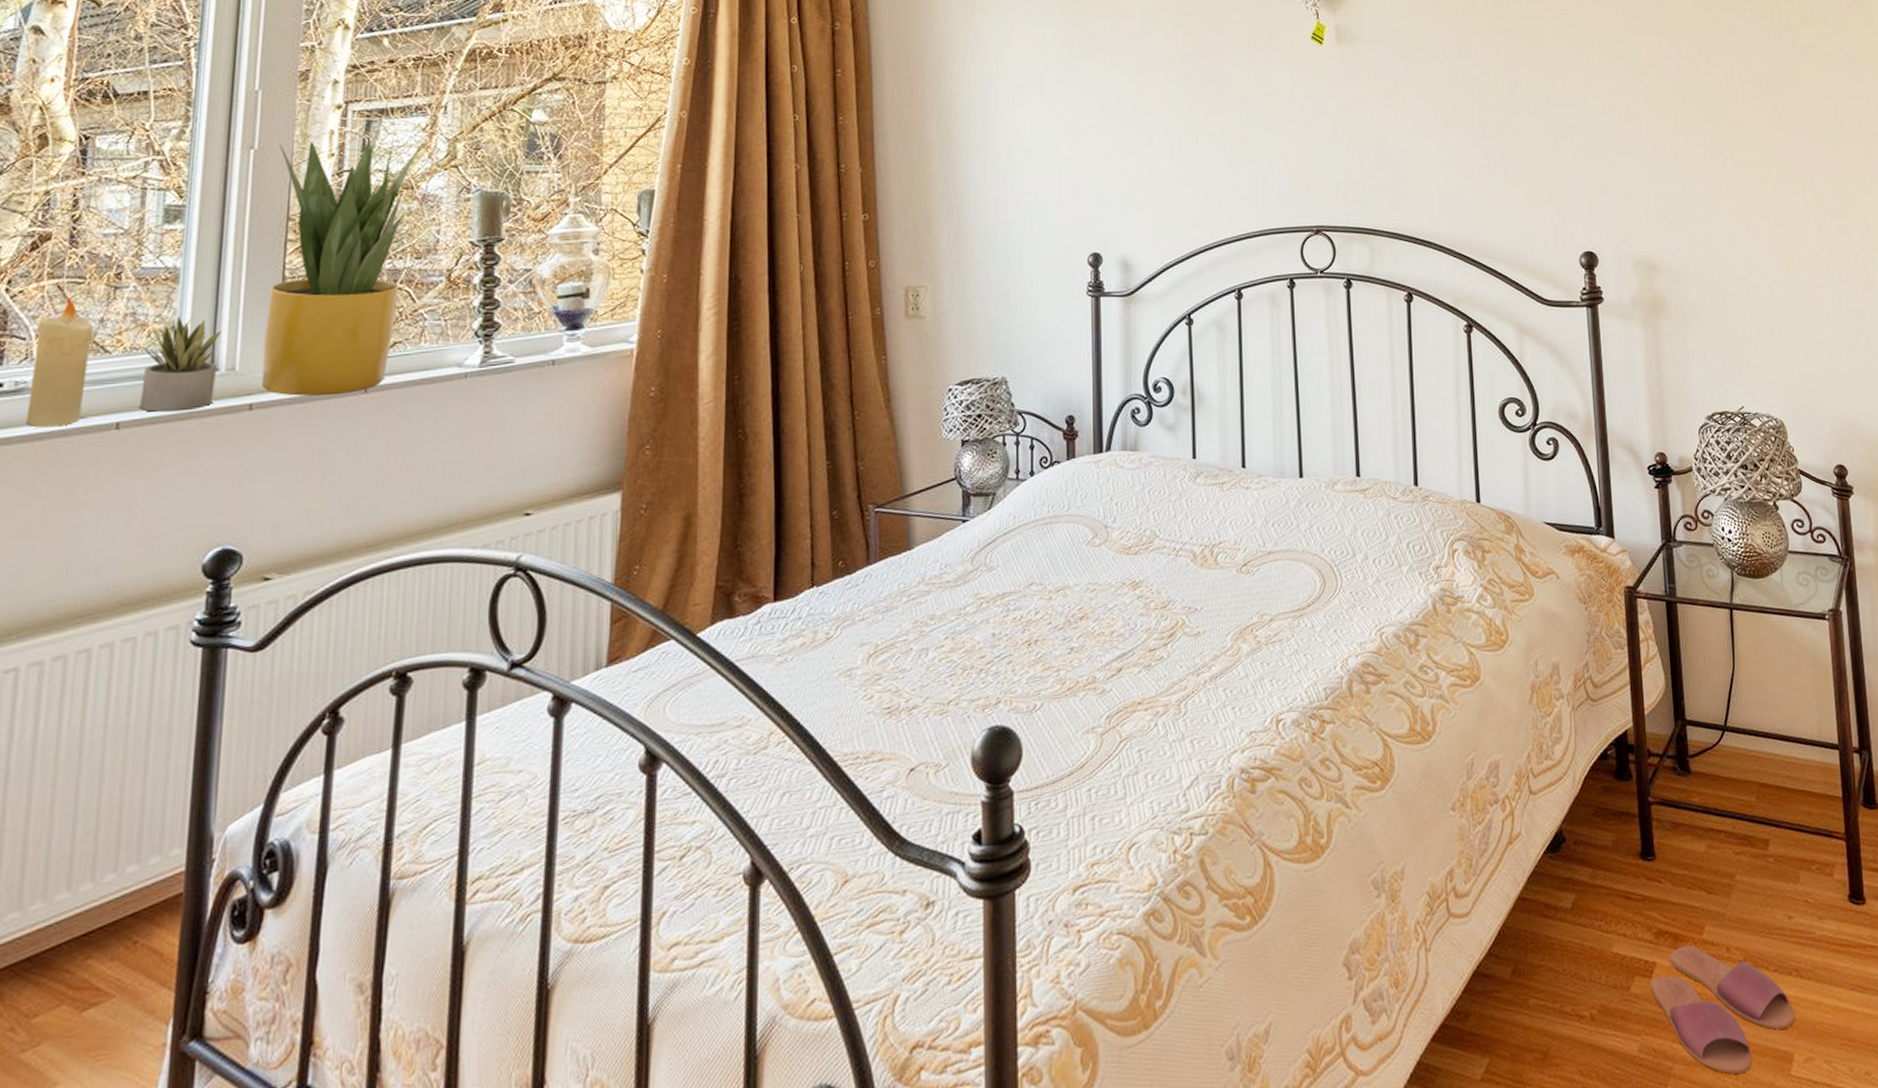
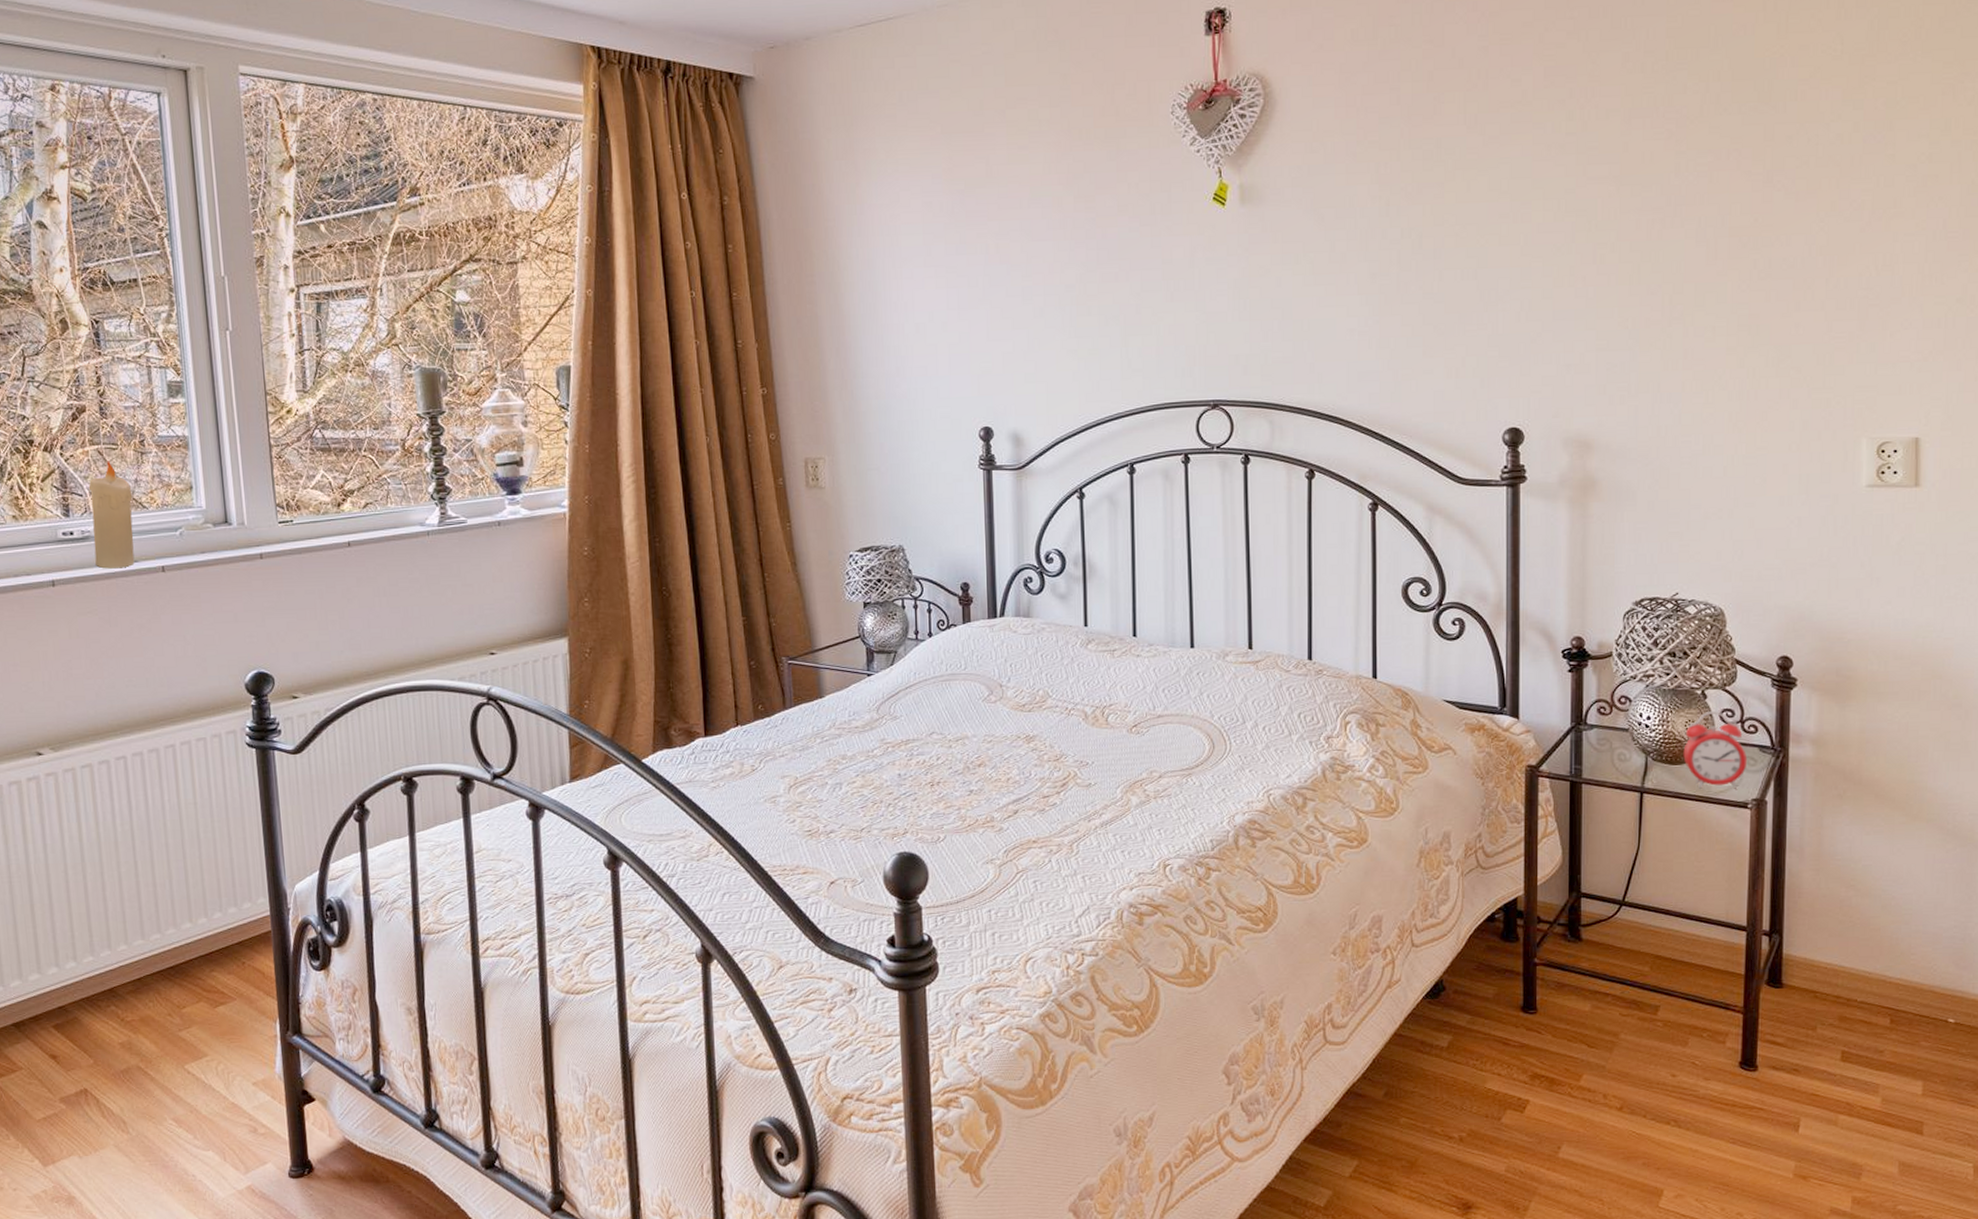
succulent plant: present [140,316,223,413] -> none [171,478,232,559]
planter: present [261,137,422,397] -> none [248,318,366,549]
slippers: present [1650,944,1796,1075] -> none [1521,1088,1669,1200]
alarm clock: none [1763,522,1821,602] -> present [1683,711,1748,789]

